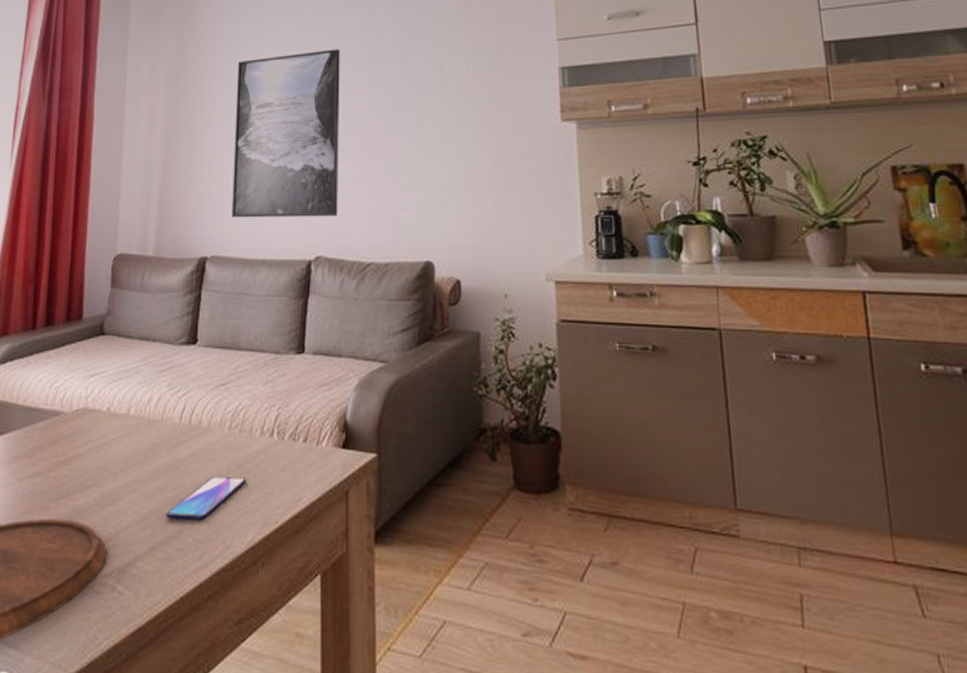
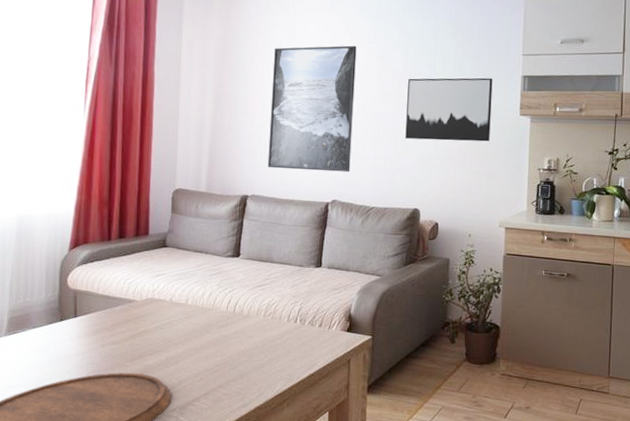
smartphone: present [166,477,246,520] -> none [216,348,276,376]
wall art: none [408,74,523,165] -> present [405,78,493,142]

